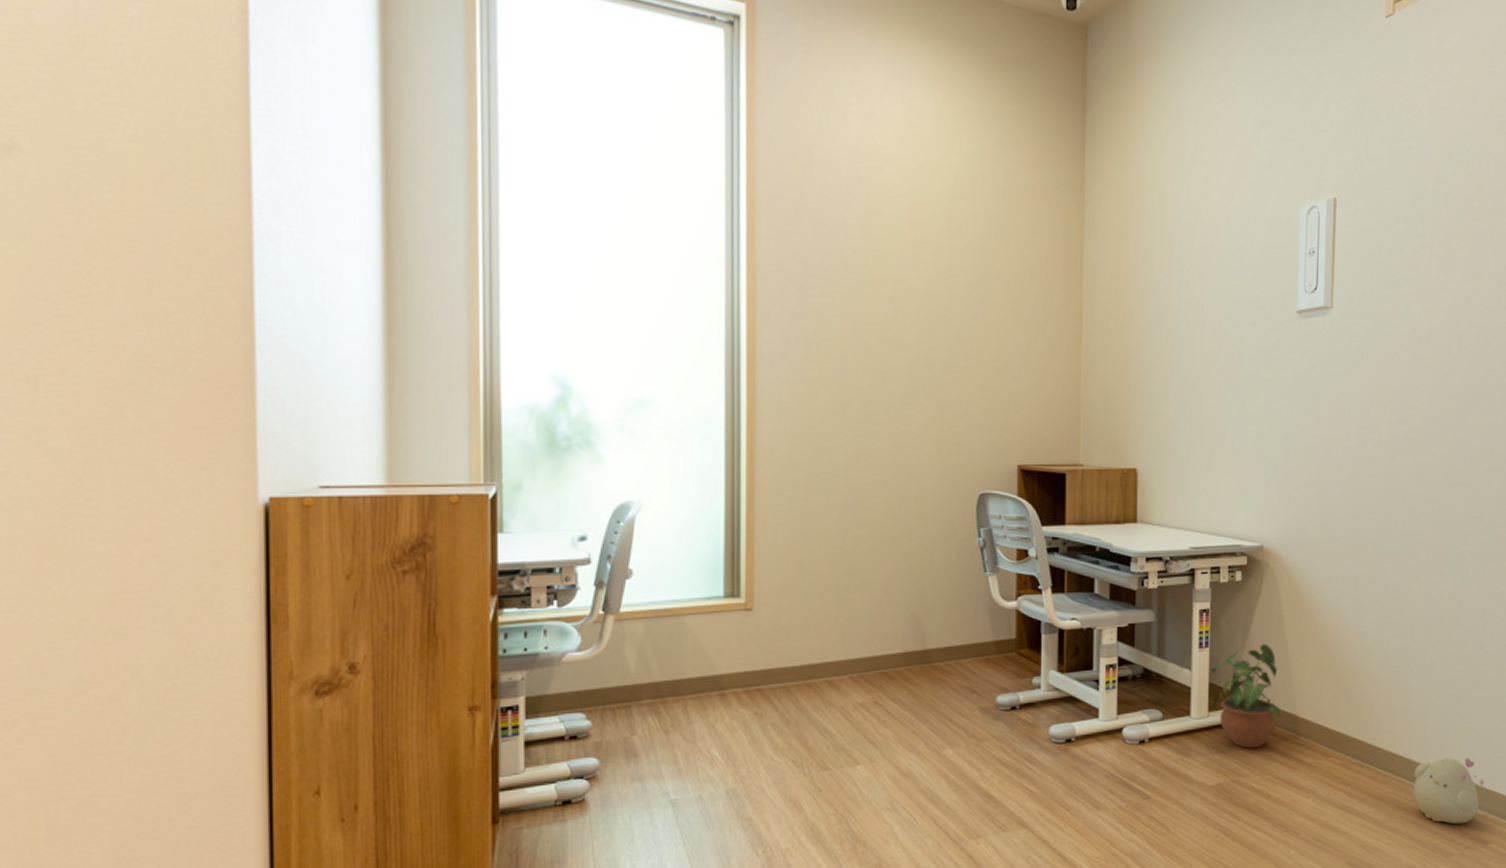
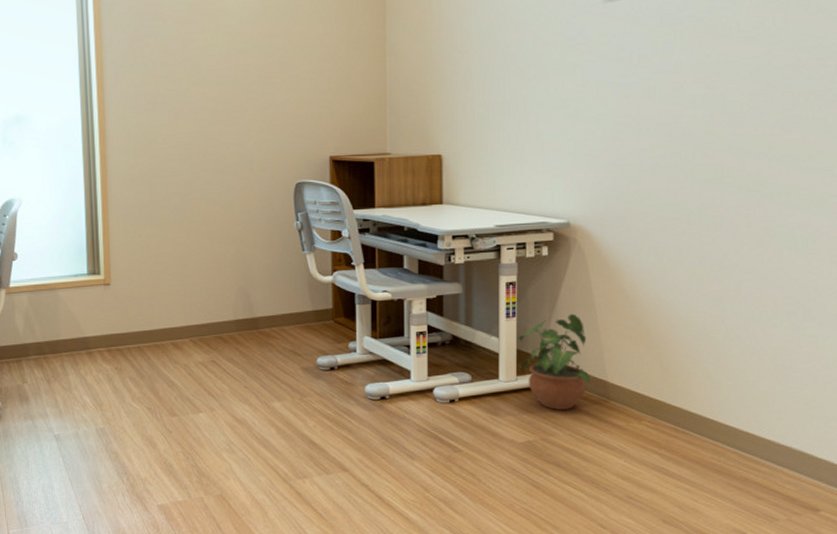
plush toy: present [1413,758,1484,824] -> none [734,426,815,491]

